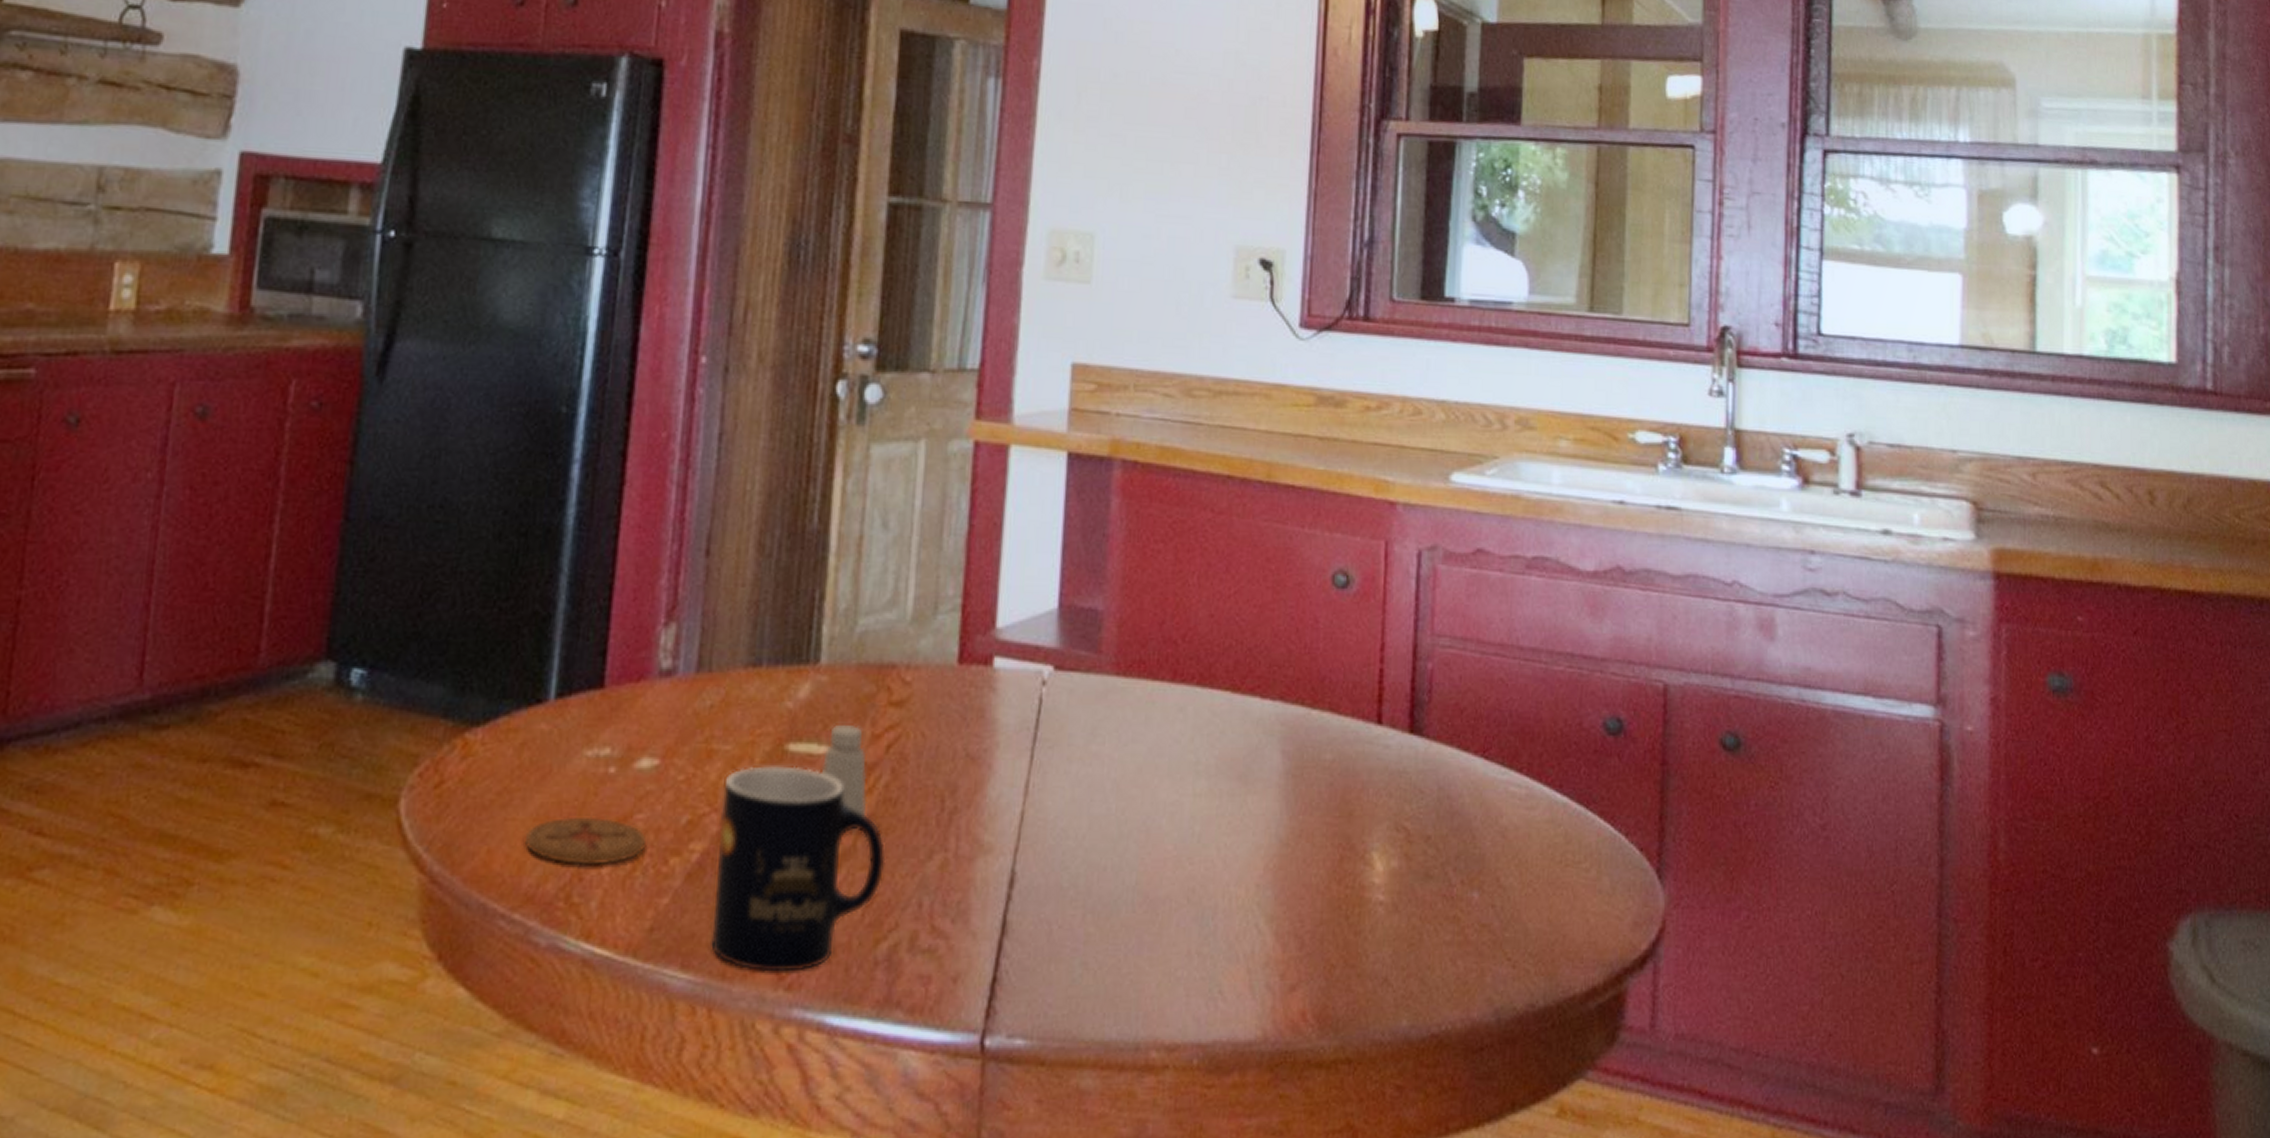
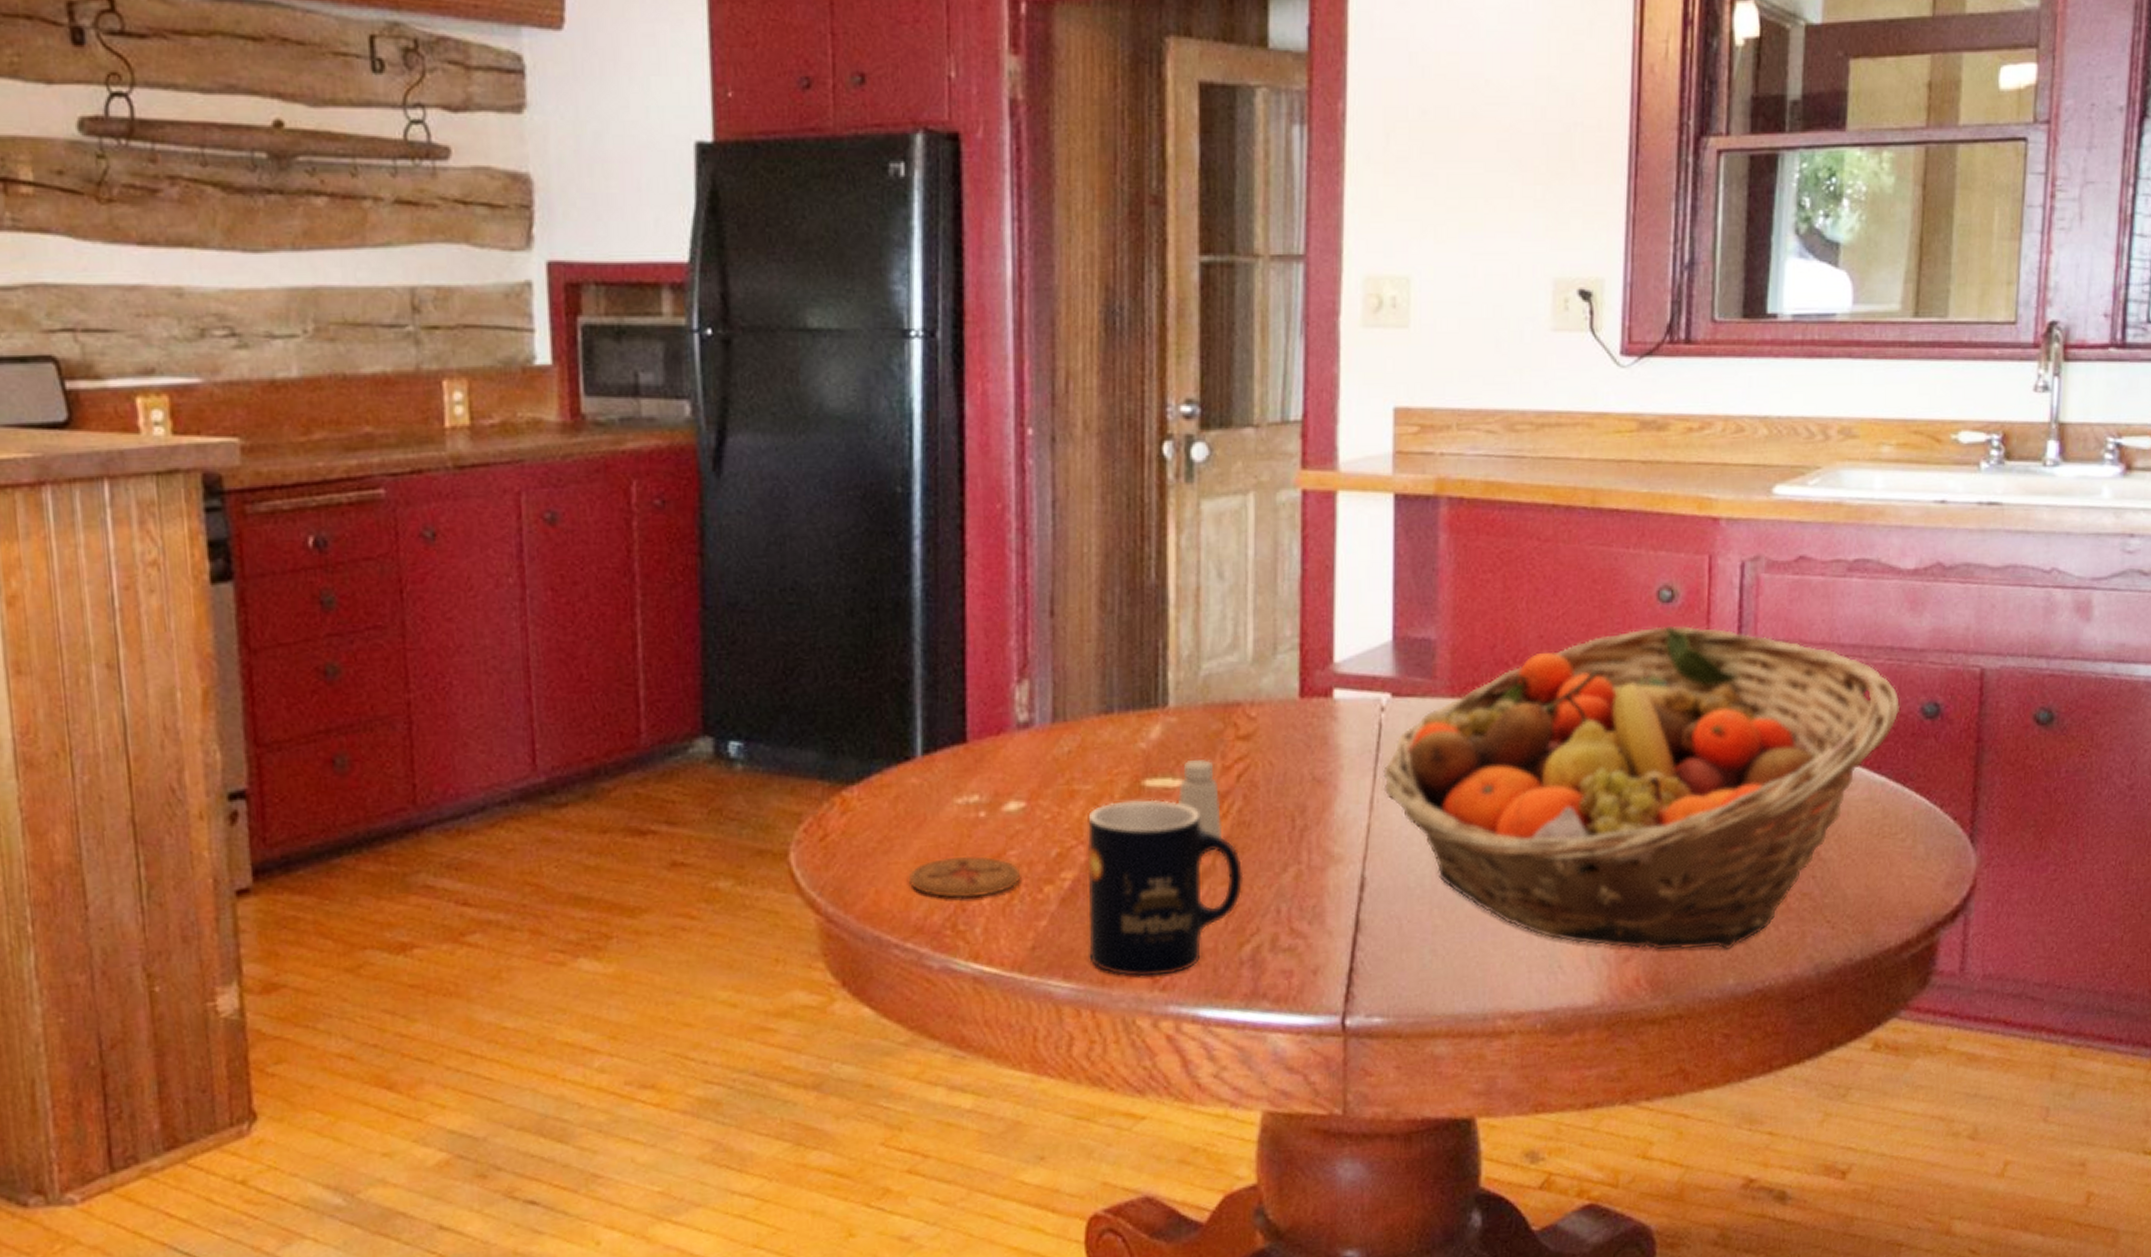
fruit basket: none [1040,613,1582,986] -> present [1383,625,1901,951]

